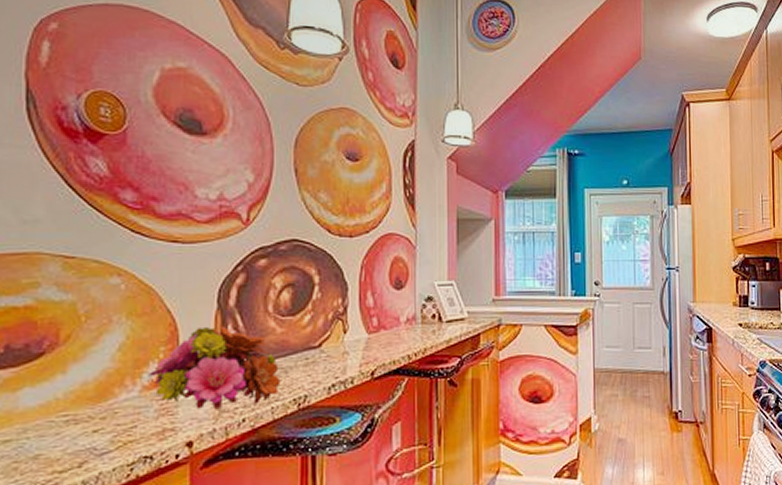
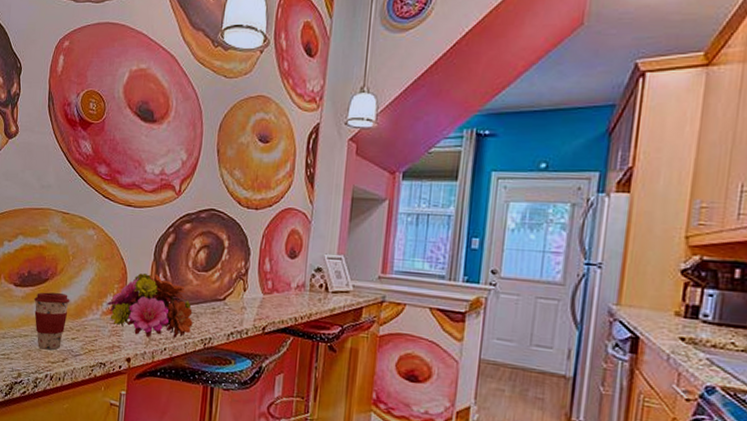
coffee cup: none [20,370,86,456] -> present [34,292,70,350]

